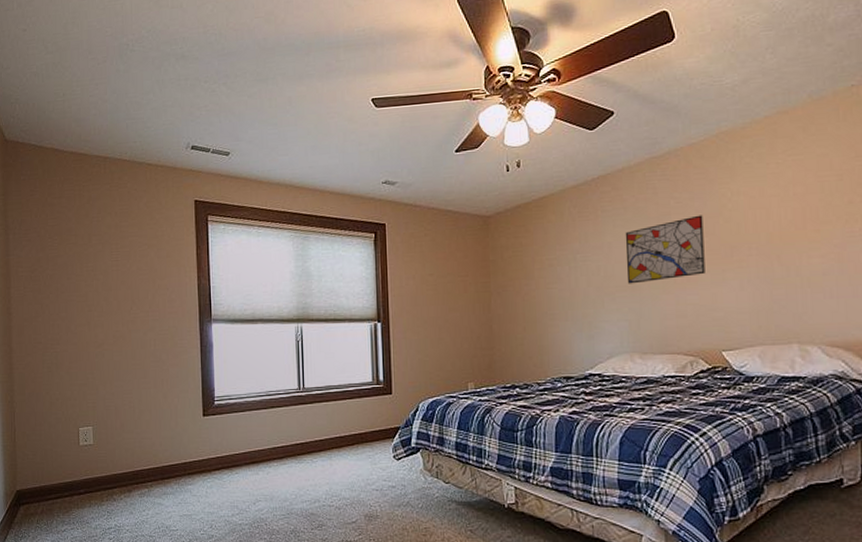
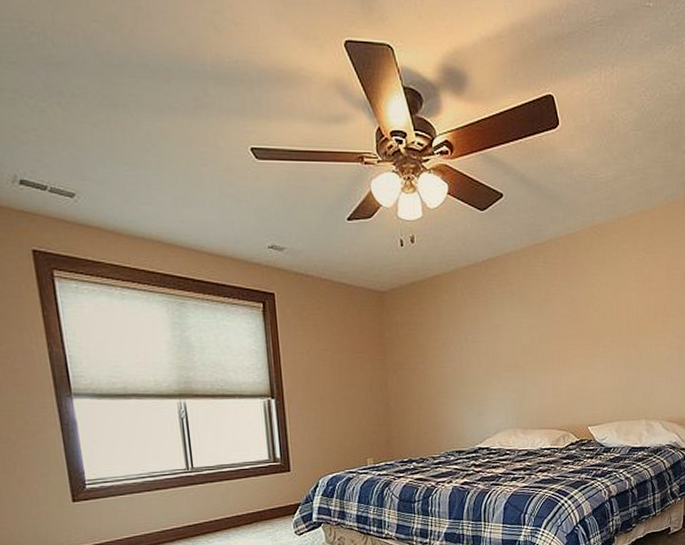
wall art: present [625,215,705,284] -> none [511,303,577,365]

